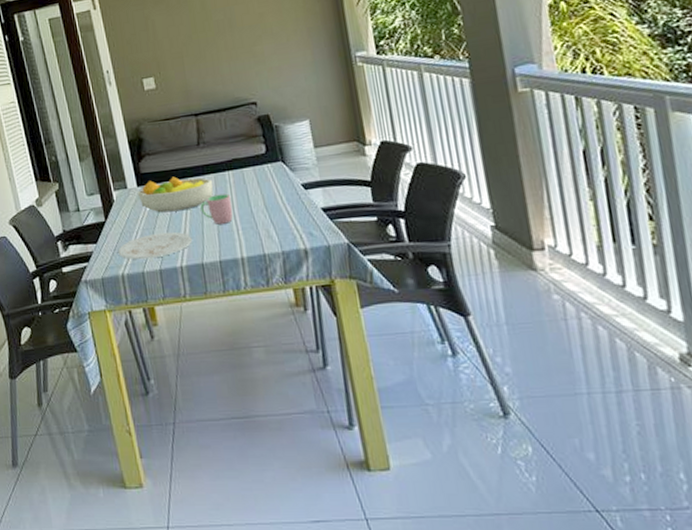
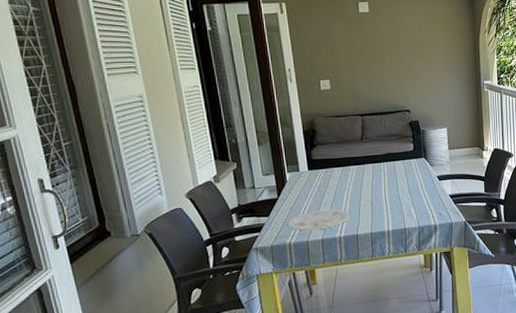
fruit bowl: present [137,176,213,213] -> none [307,164,371,193]
cup: present [200,193,234,225] -> none [359,180,385,204]

